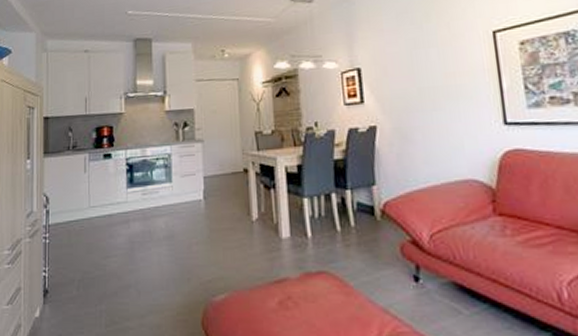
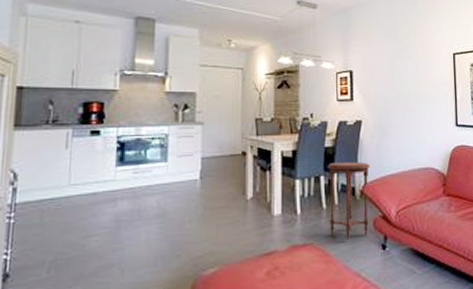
side table: none [338,175,395,270] -> present [327,162,371,241]

